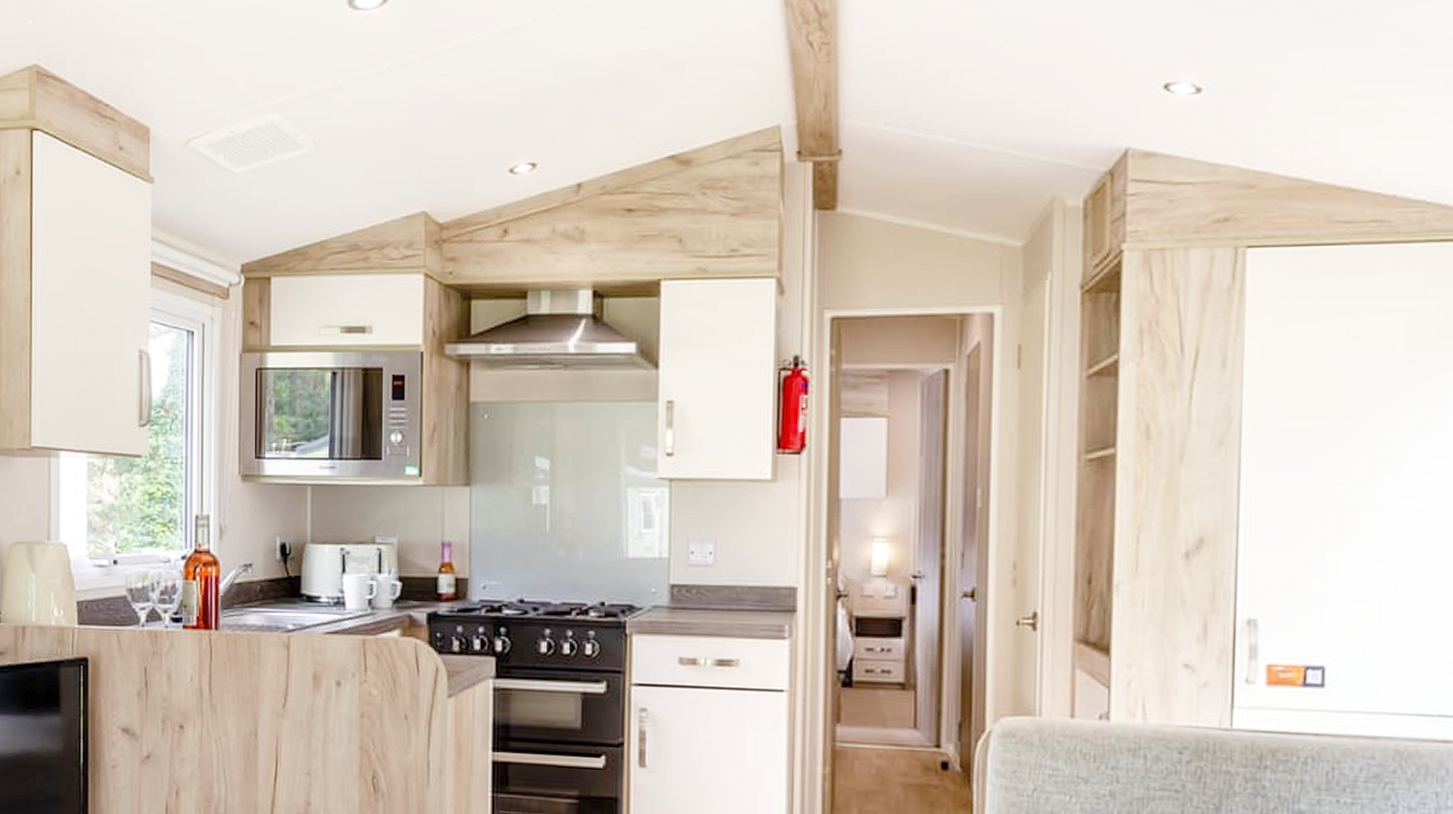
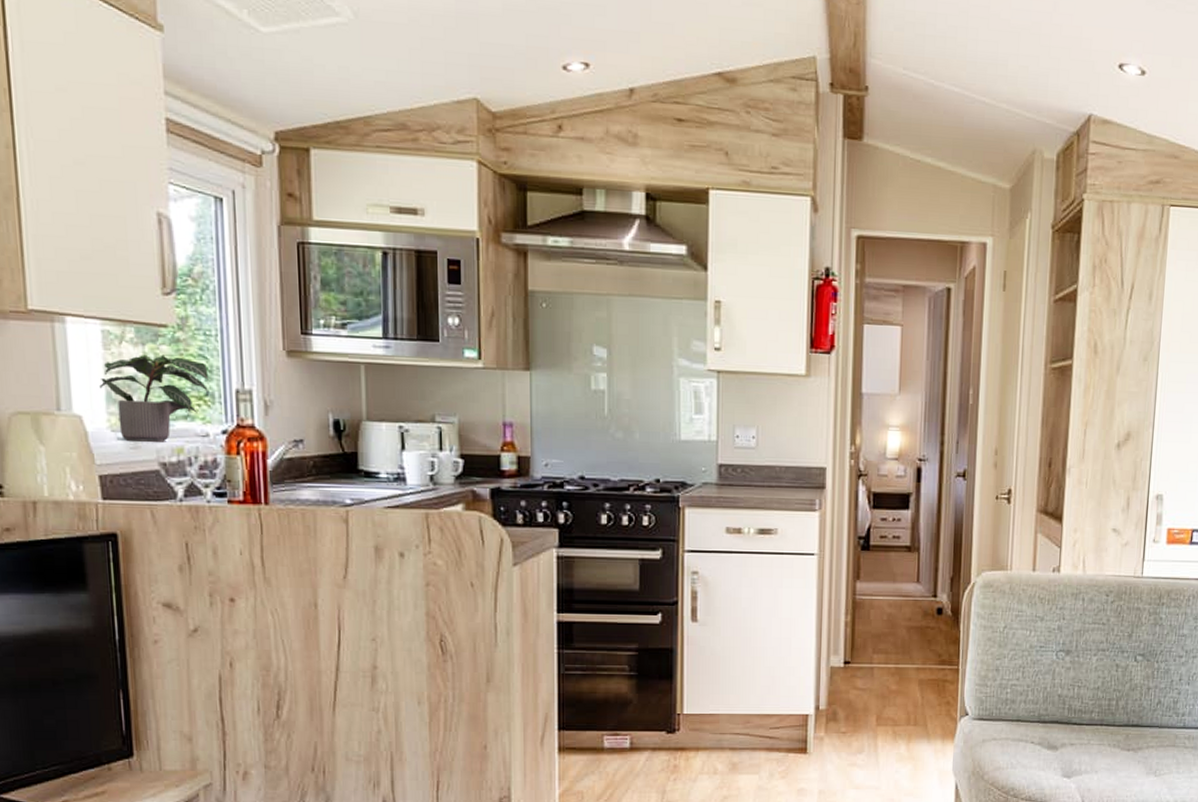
potted plant: none [83,484,173,570] -> present [100,354,209,444]

